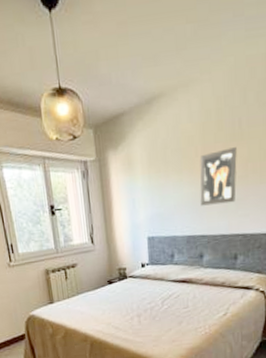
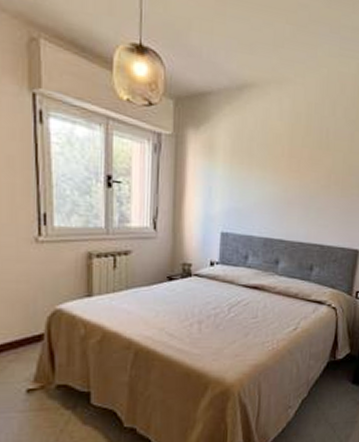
wall art: present [200,147,237,206] -> none [282,155,322,211]

